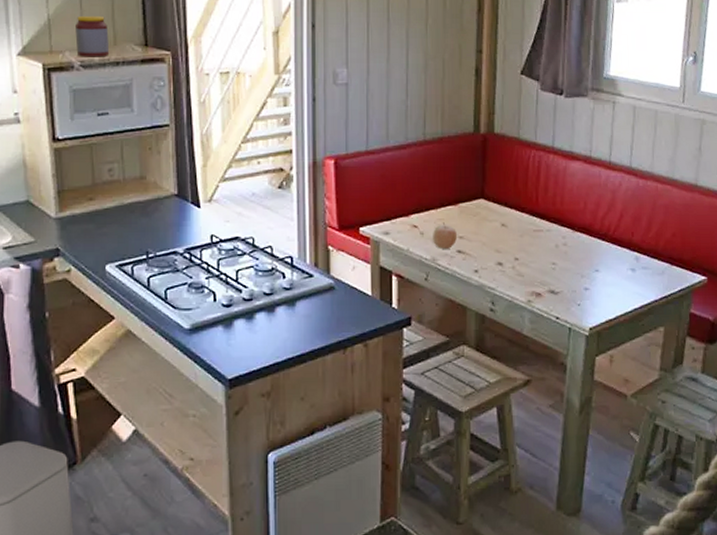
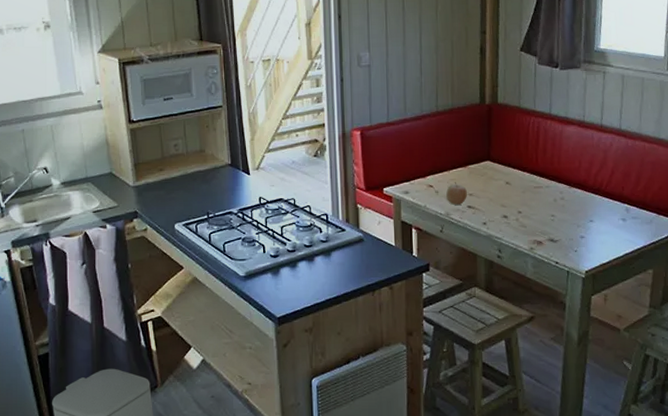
jar: present [75,15,110,57] -> none [144,16,172,52]

